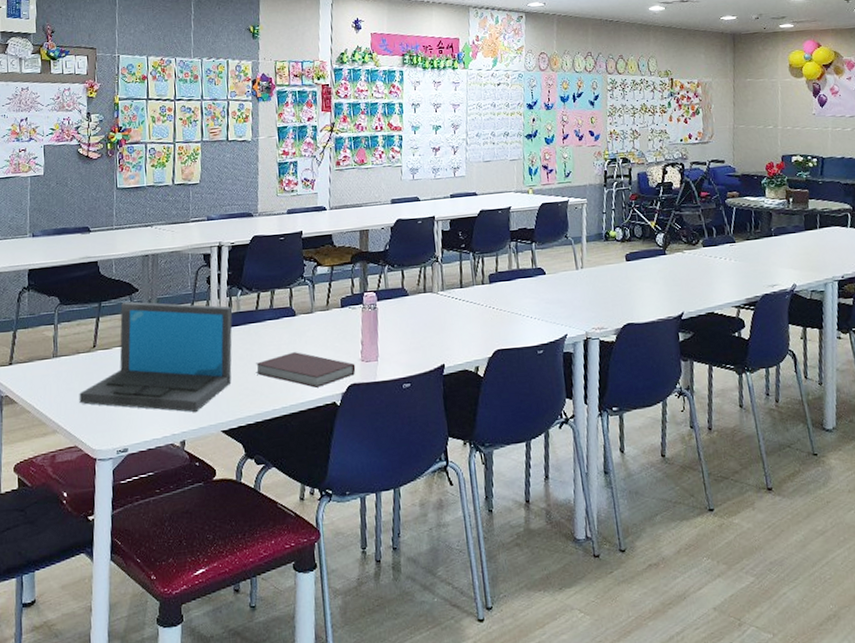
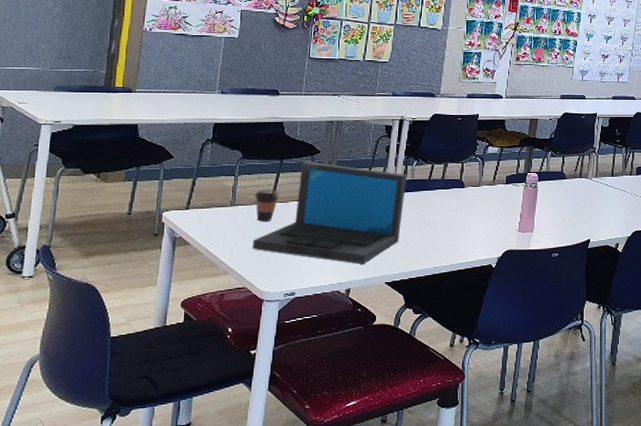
coffee cup: none [76,335,102,372] -> present [255,189,280,221]
notebook: present [255,352,356,388] -> none [422,219,513,251]

